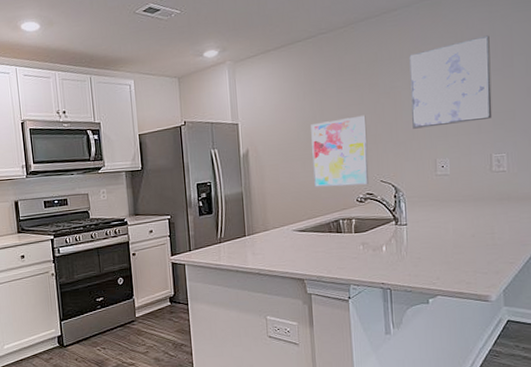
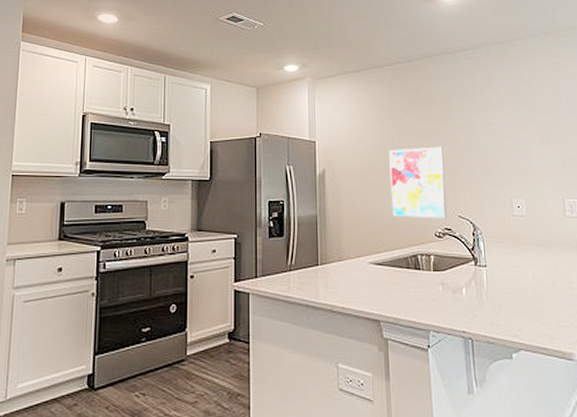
wall art: present [409,35,493,129] -> none [482,83,562,165]

